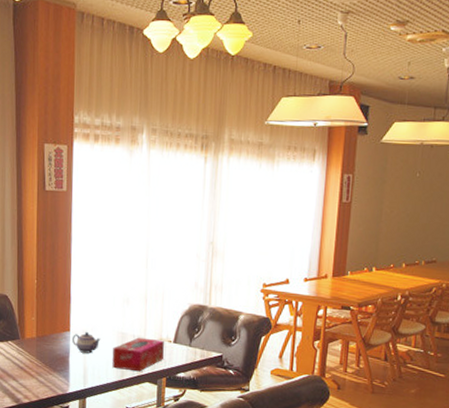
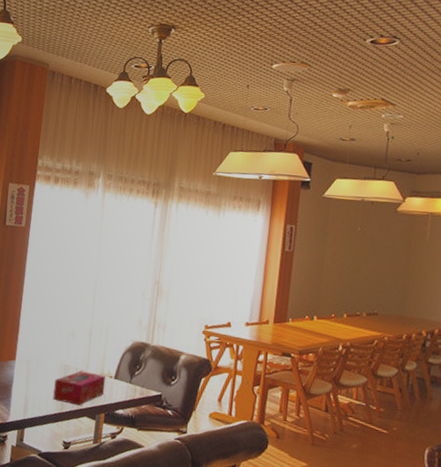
teapot: present [71,331,101,353] -> none [16,361,44,384]

